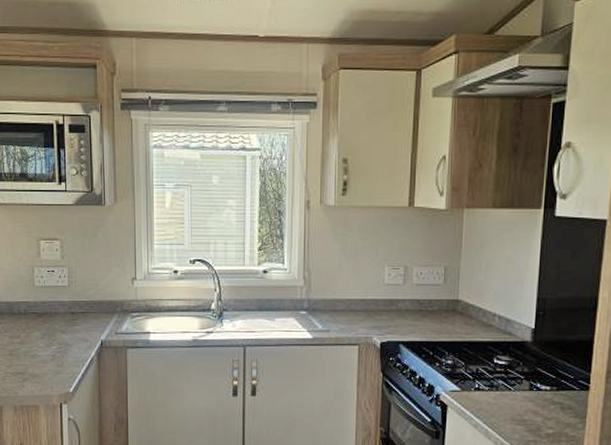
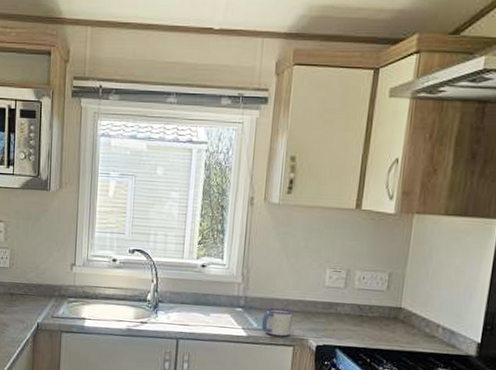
mug: none [326,308,356,336] -> present [261,308,293,337]

